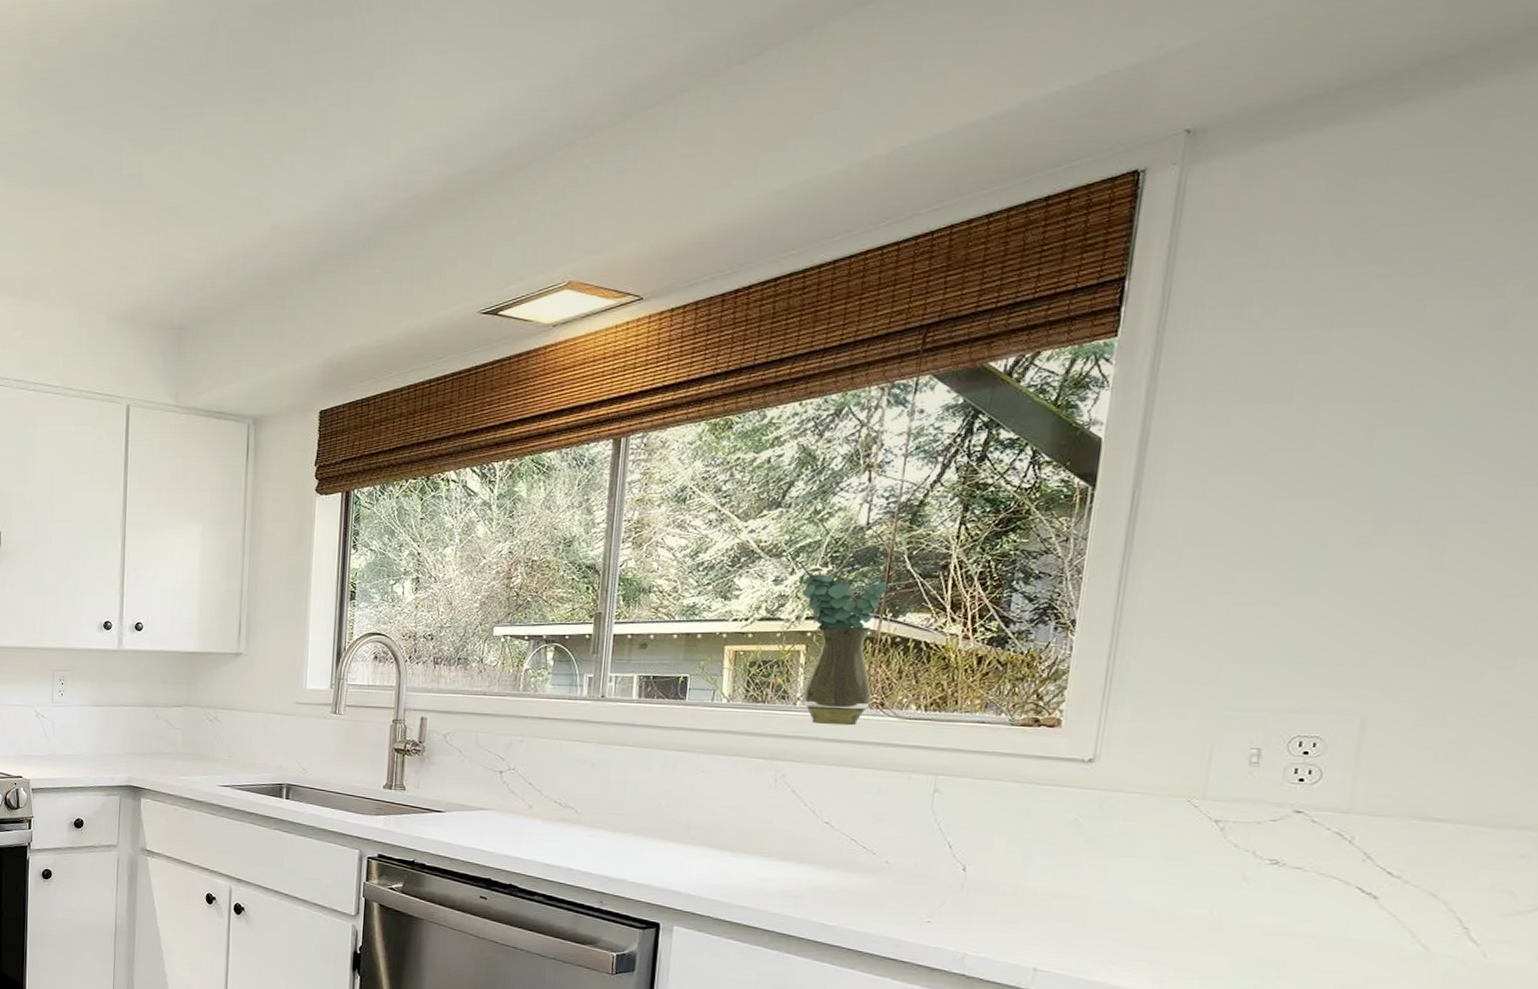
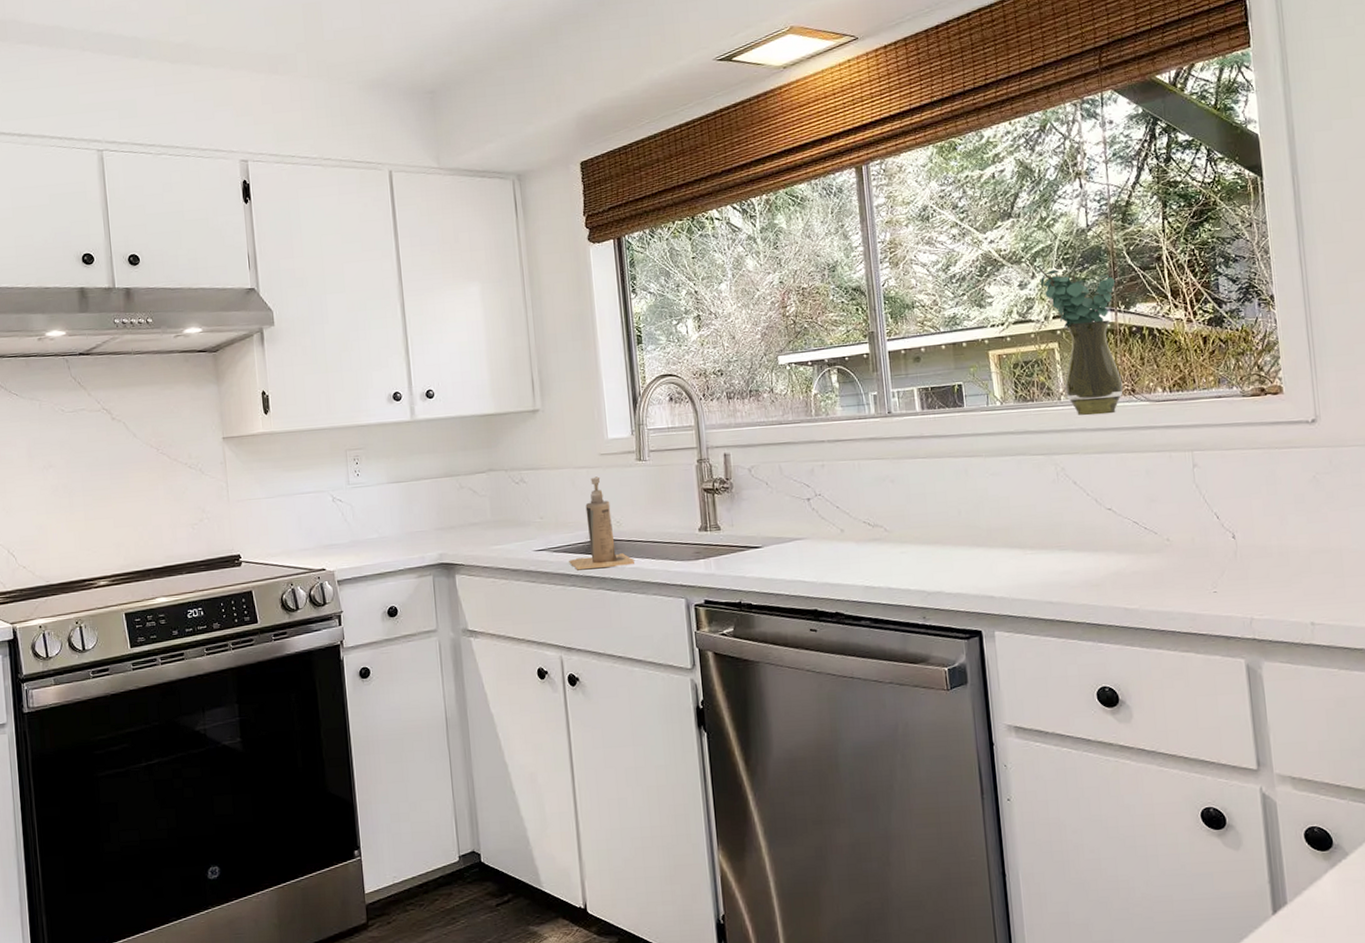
soap dispenser: none [251,724,314,812] -> present [569,476,634,570]

